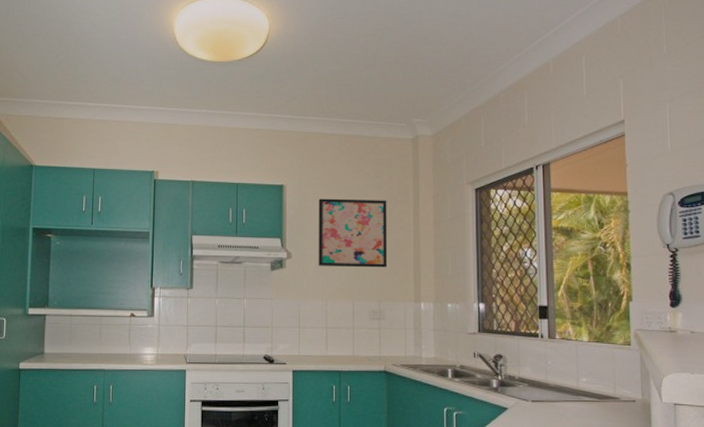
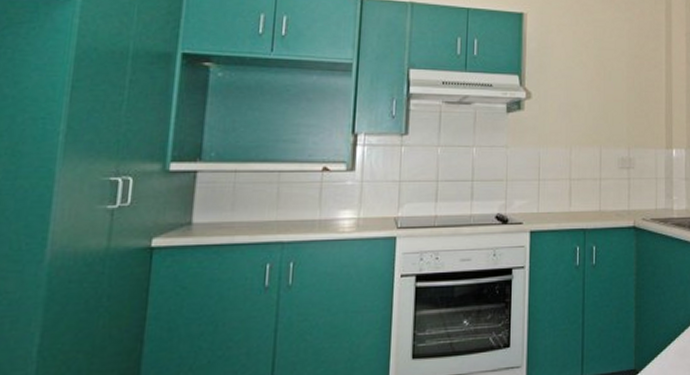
wall art: present [318,198,388,268] -> none [562,30,638,111]

